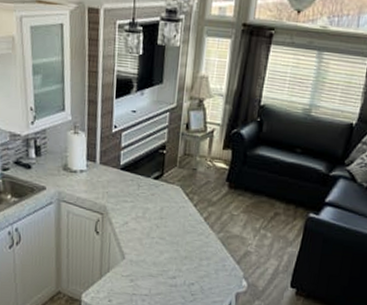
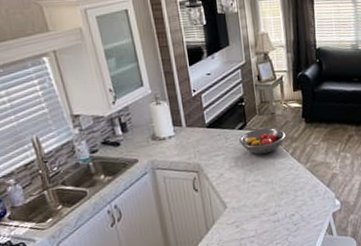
fruit bowl: none [152,182,203,212] -> present [239,128,286,154]

